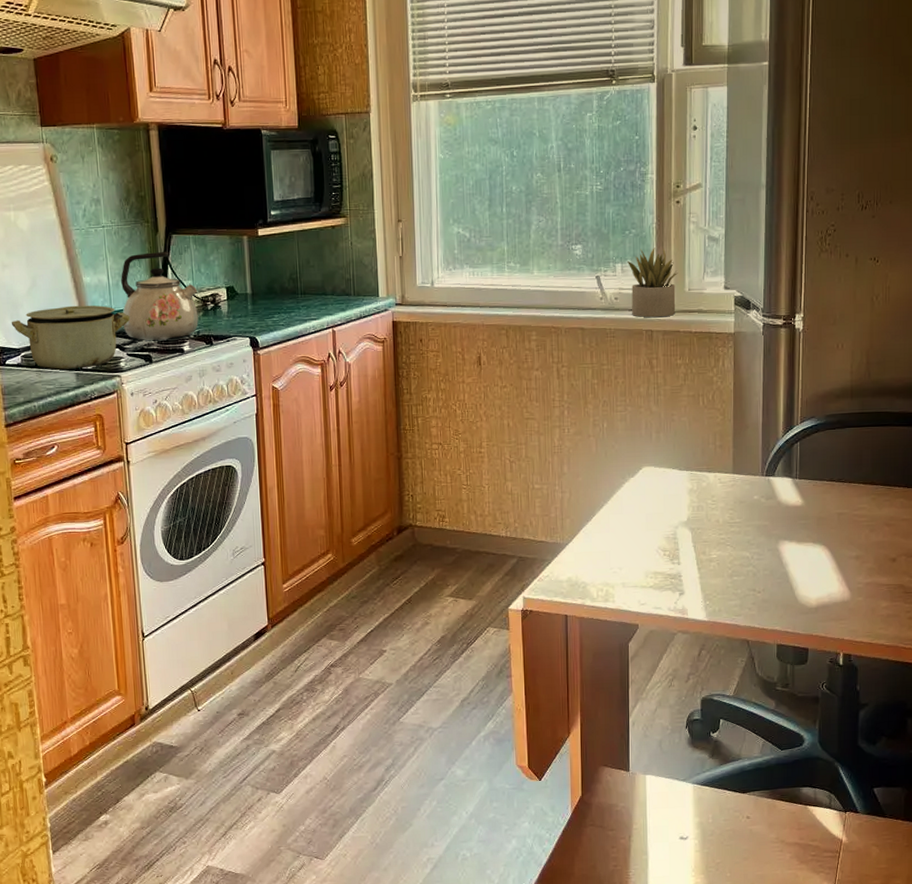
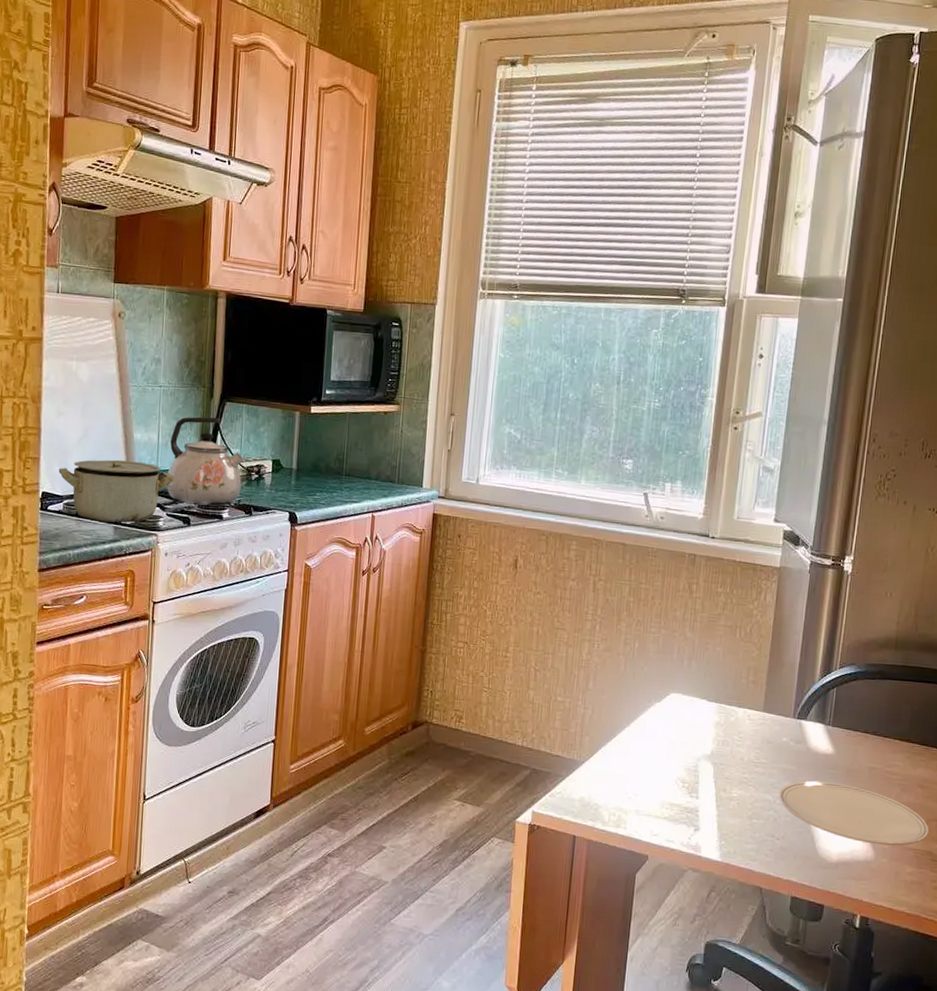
succulent plant: present [626,248,679,318] -> none [676,470,729,543]
plate: none [756,532,899,585] -> present [779,780,929,846]

